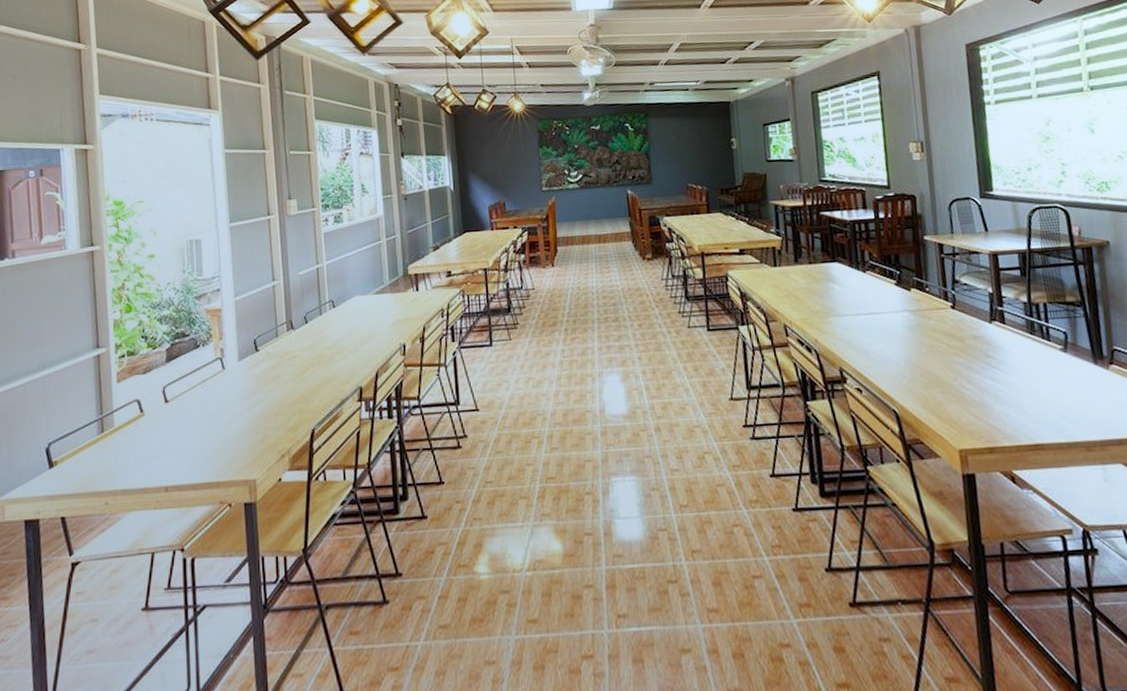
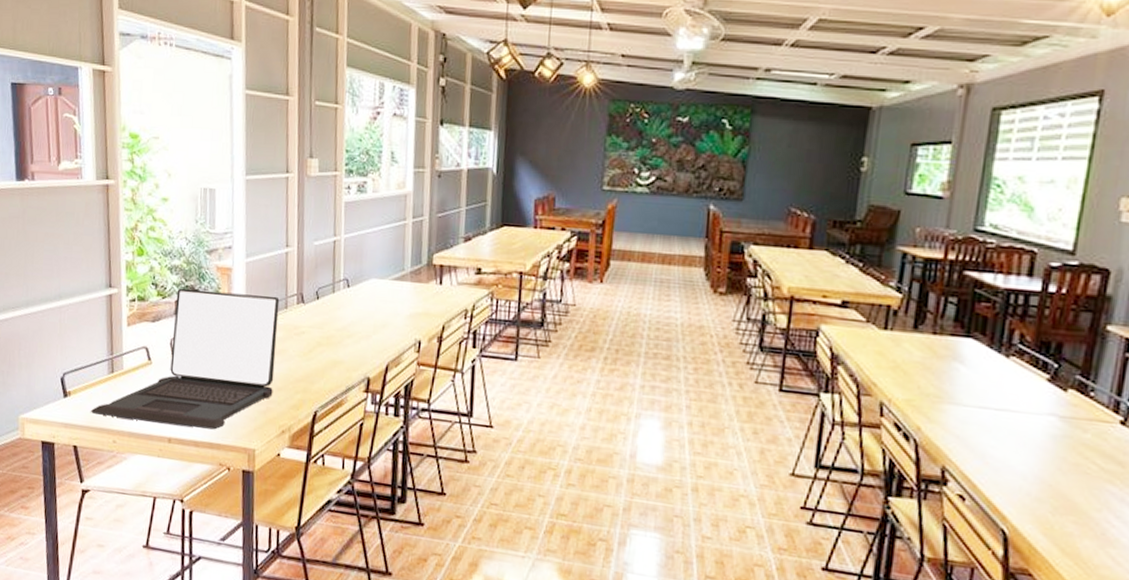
laptop: none [80,327,270,479] -> present [91,288,280,430]

